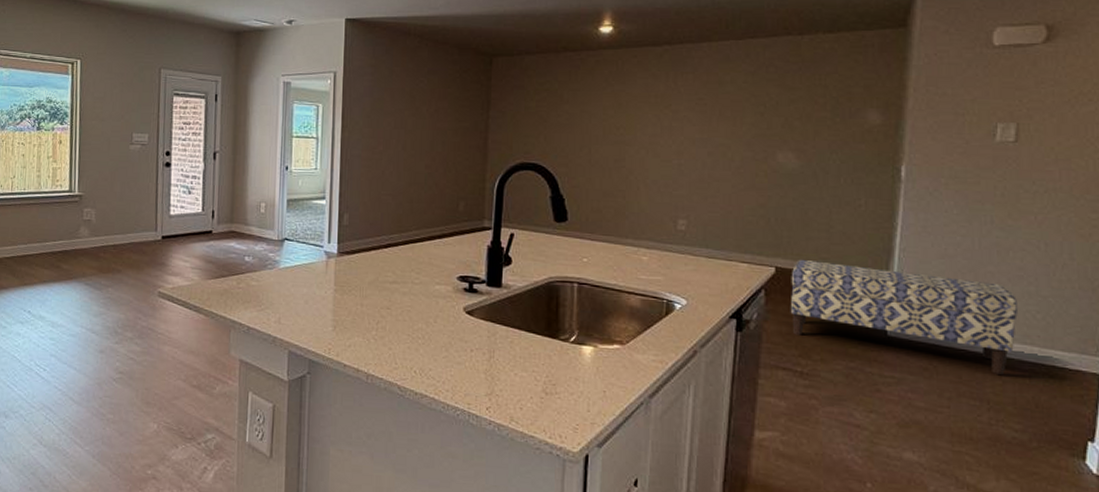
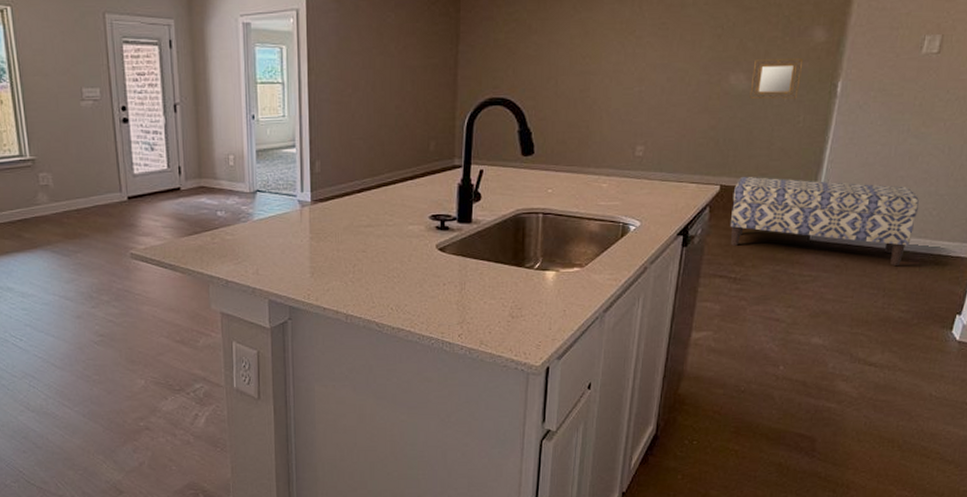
home mirror: none [801,139,859,181] -> present [749,58,804,100]

